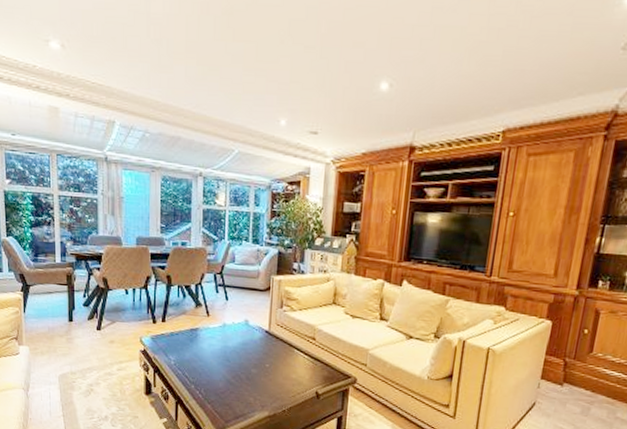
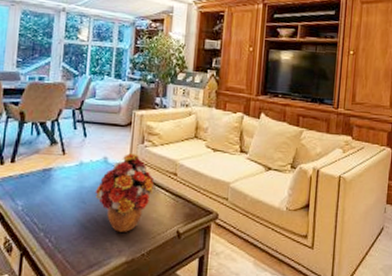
flower arrangement: none [238,317,293,390] -> present [95,153,154,232]

